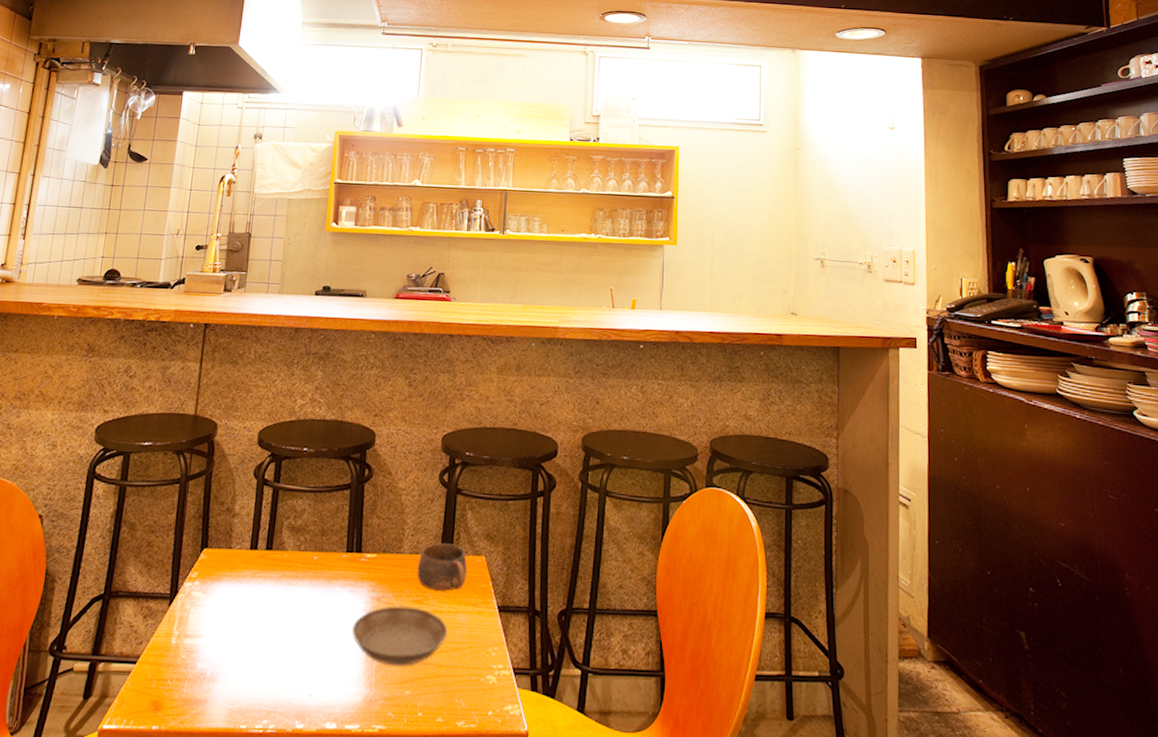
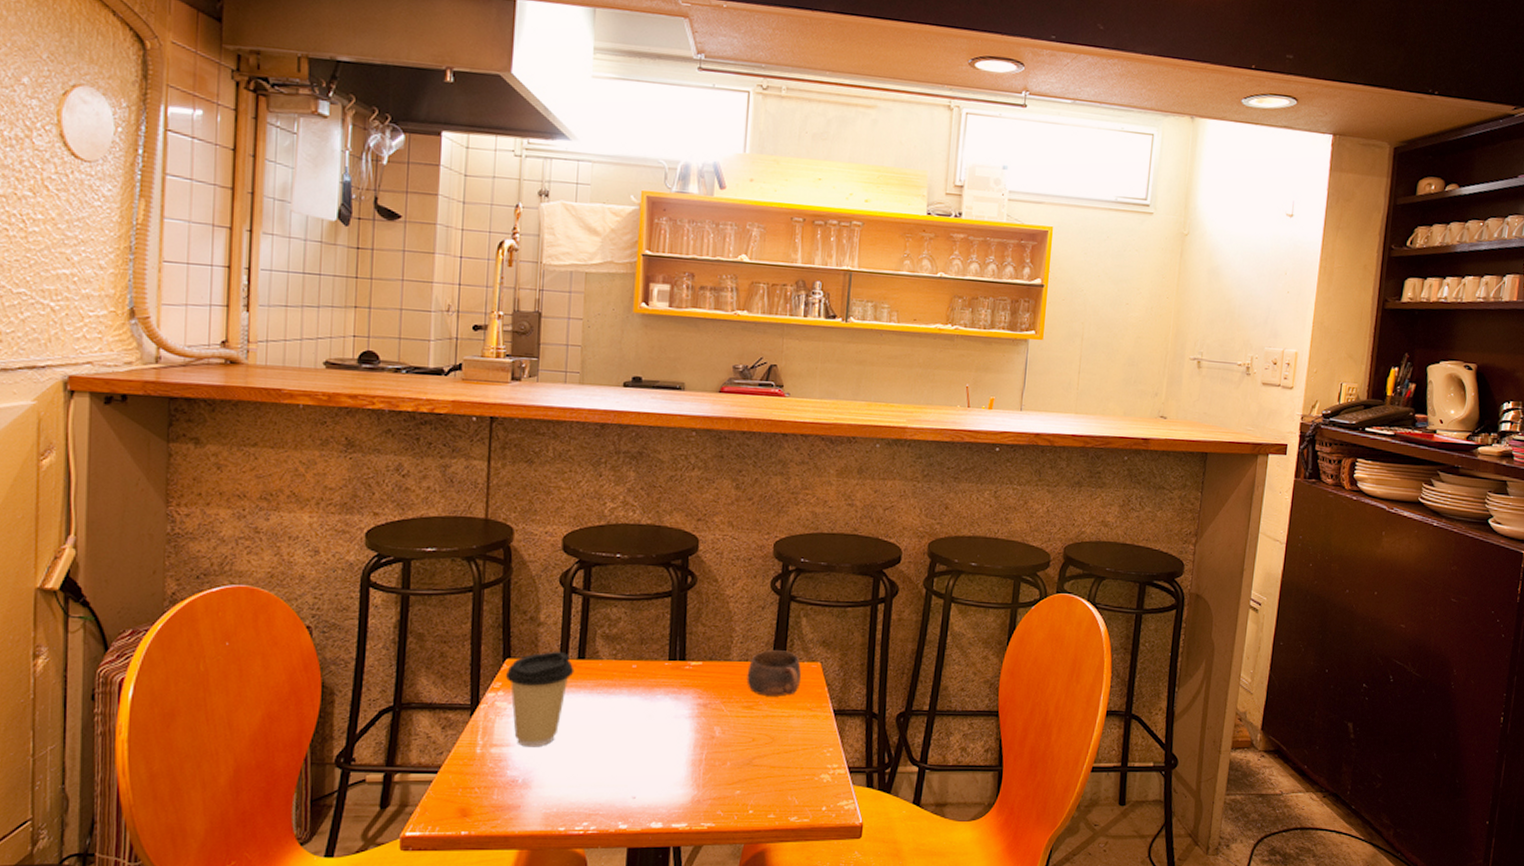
coffee cup: none [202,541,263,639] -> present [505,651,575,747]
saucer: present [352,605,448,666] -> none [677,711,780,769]

